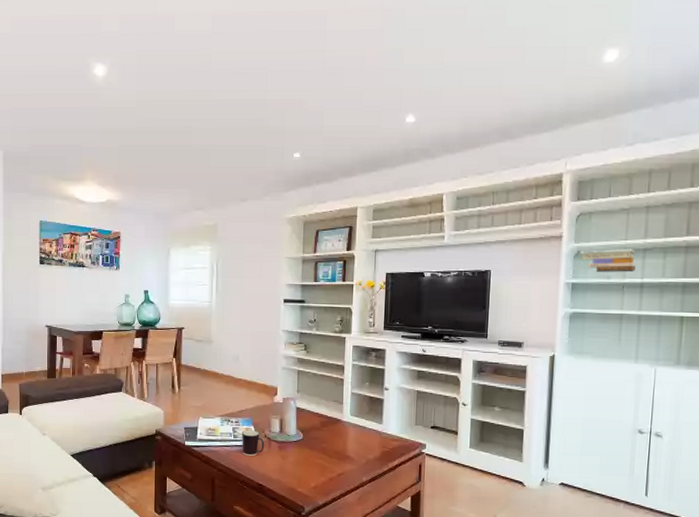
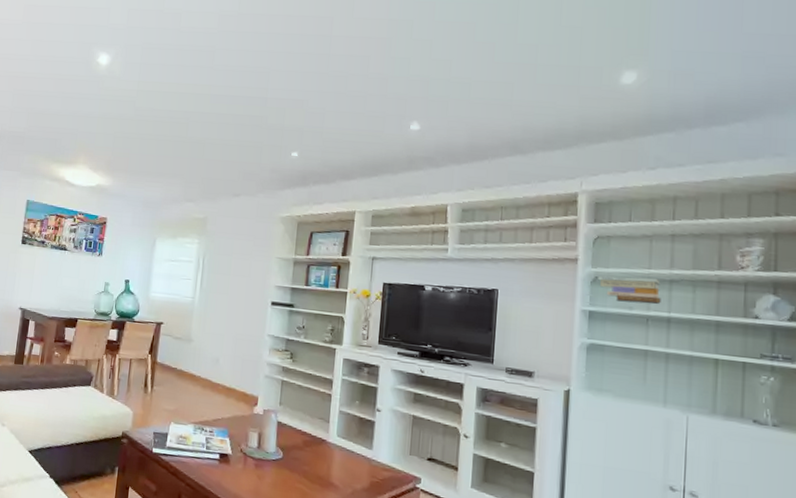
mug: present [241,430,265,457] -> none [214,441,240,473]

